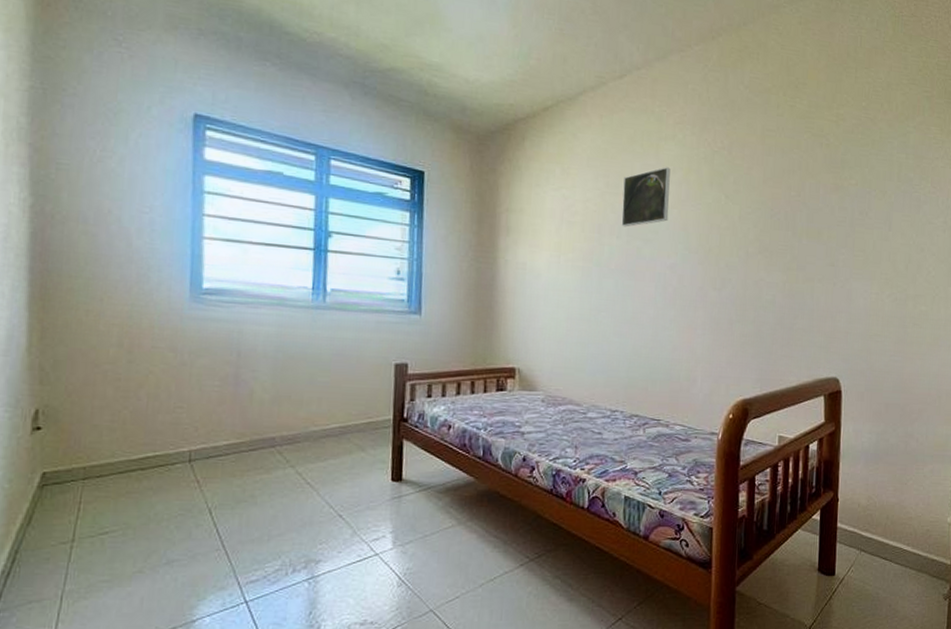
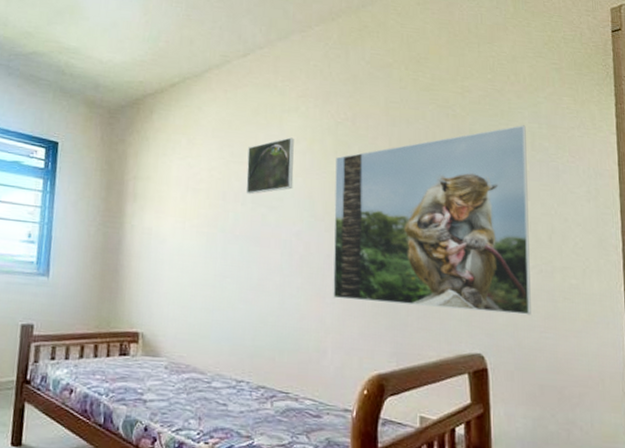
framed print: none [704,155,894,341] -> present [333,125,531,315]

